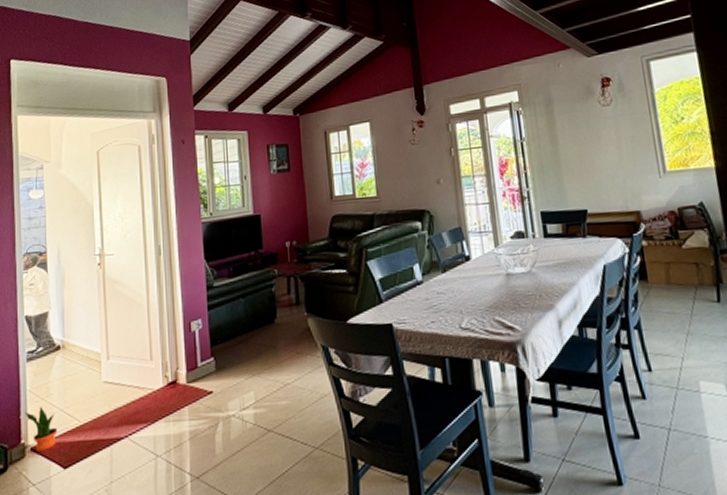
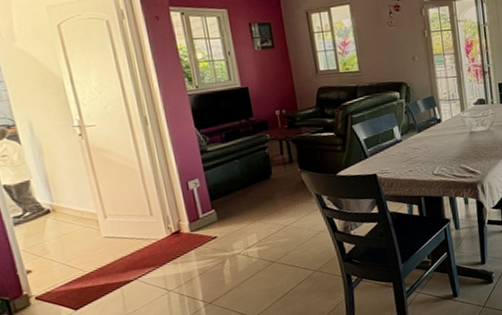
potted plant: present [25,407,58,453] -> none [22,263,63,300]

